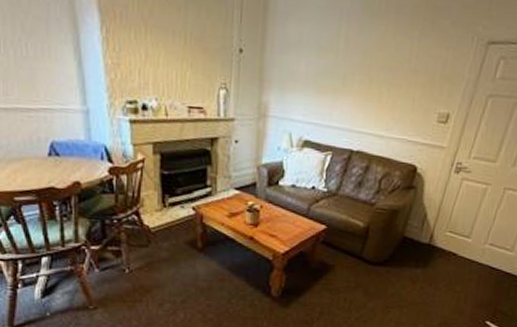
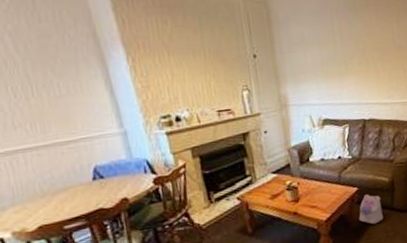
plush toy: none [320,235,350,270] -> present [359,194,383,225]

